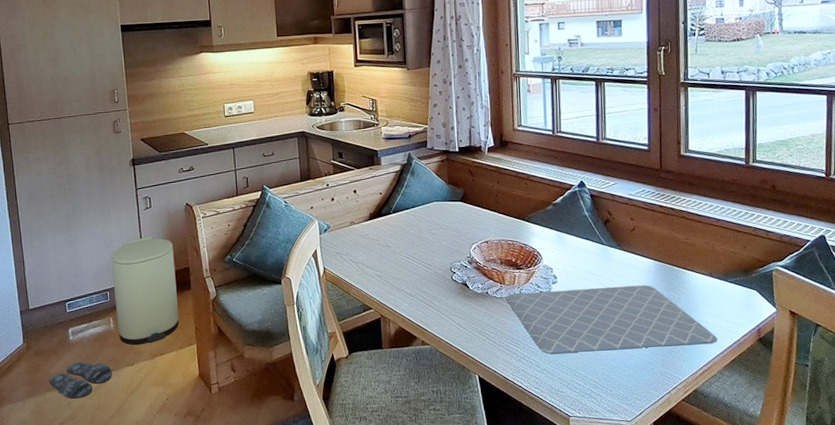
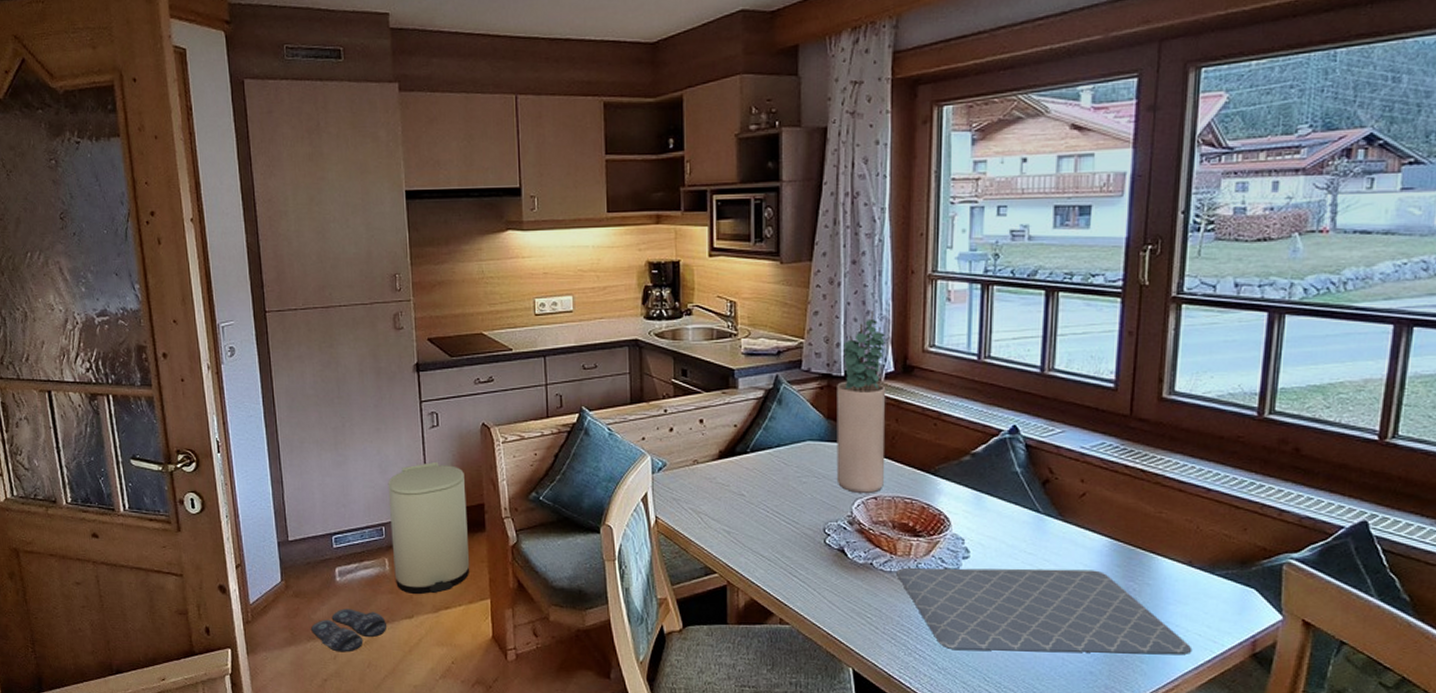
vase: none [453,102,492,239] -> present [836,311,886,493]

